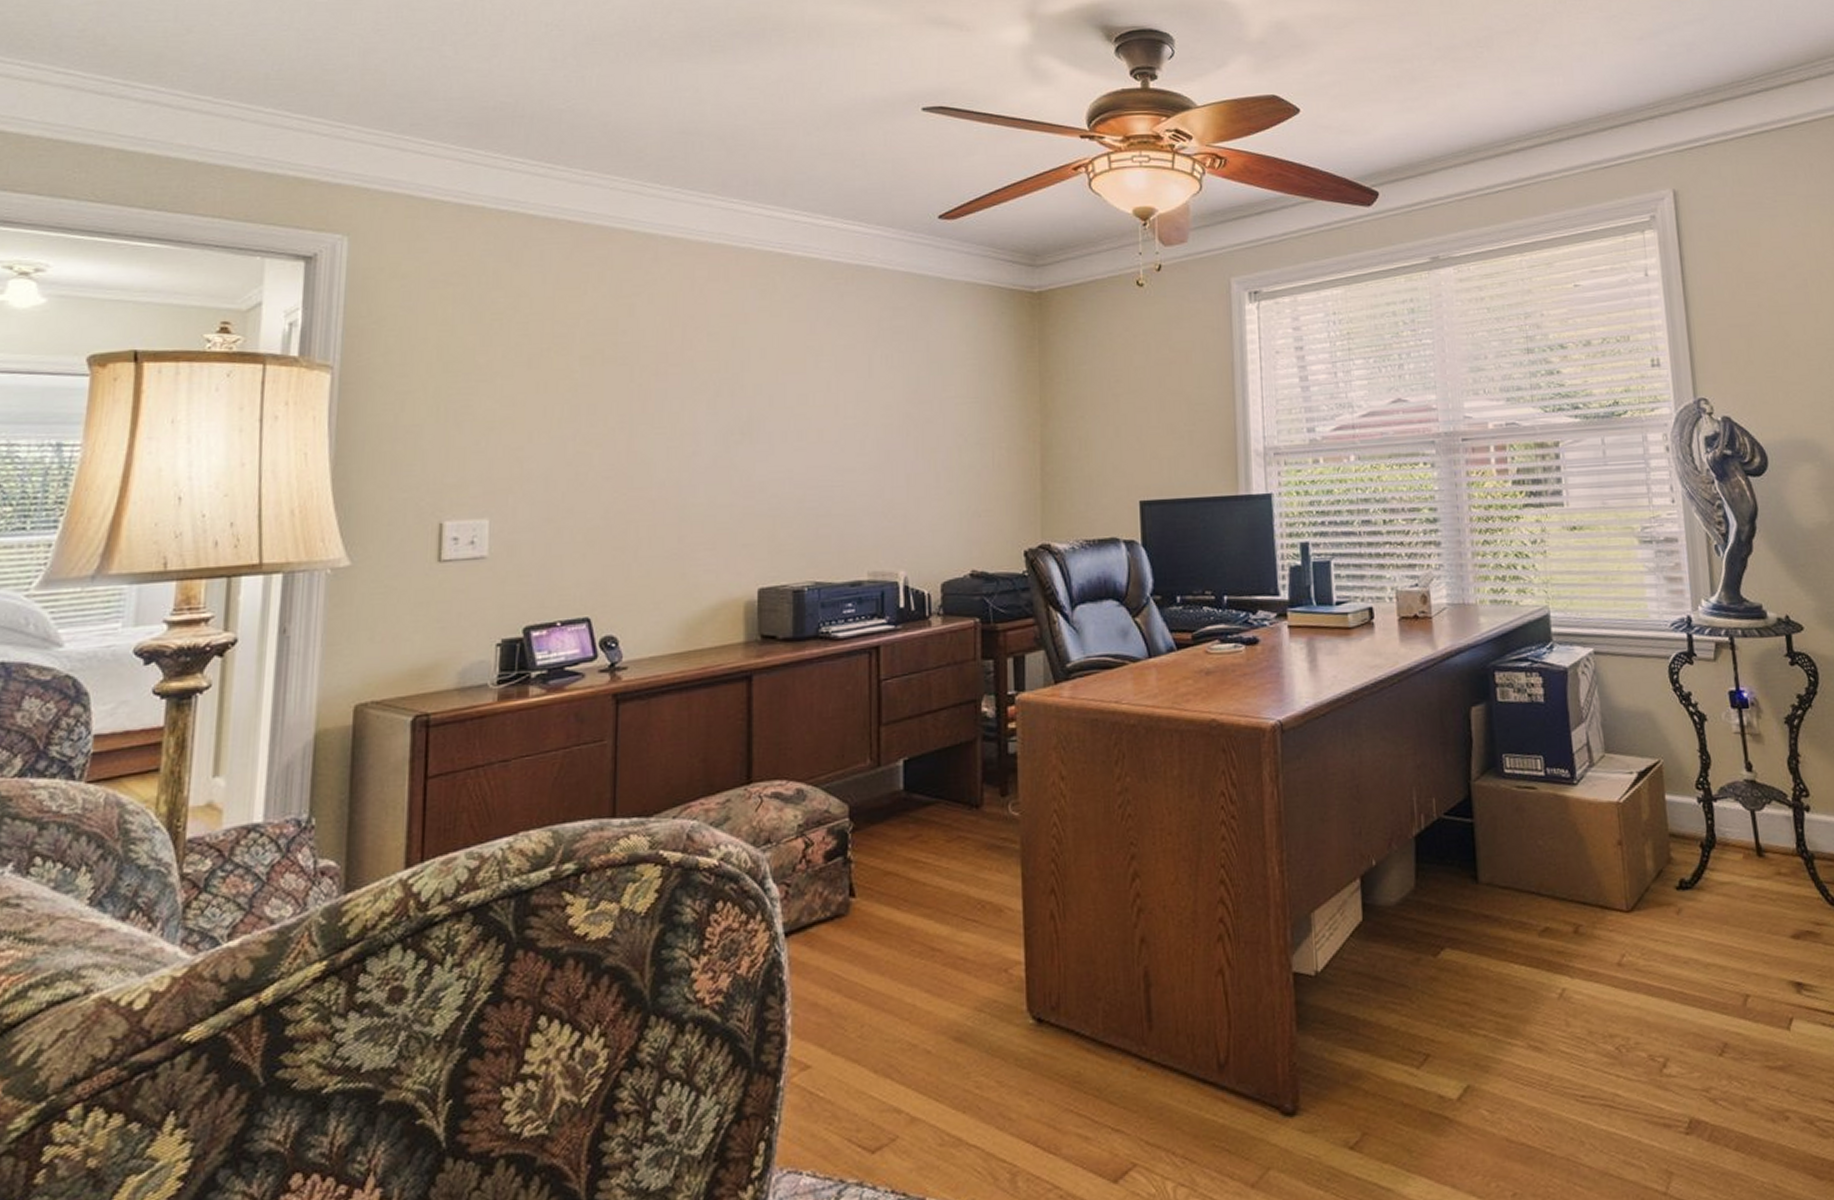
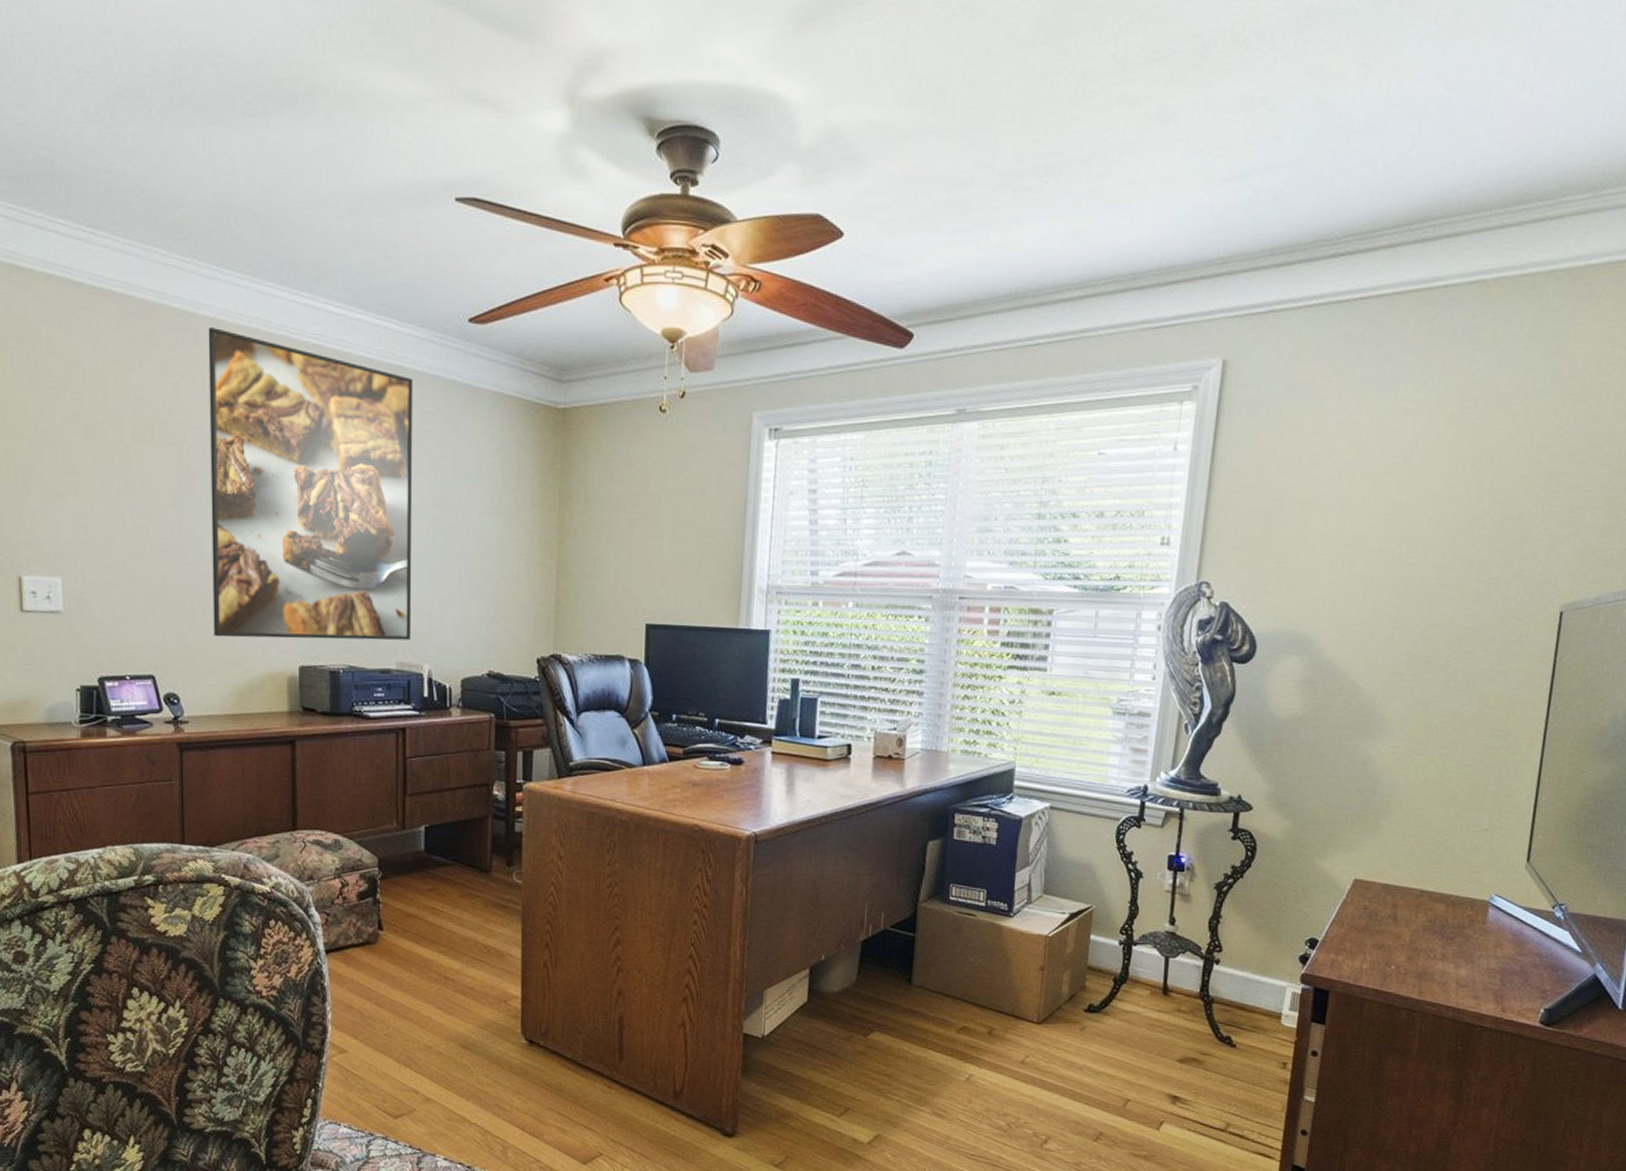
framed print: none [661,246,885,566] -> present [208,327,414,641]

